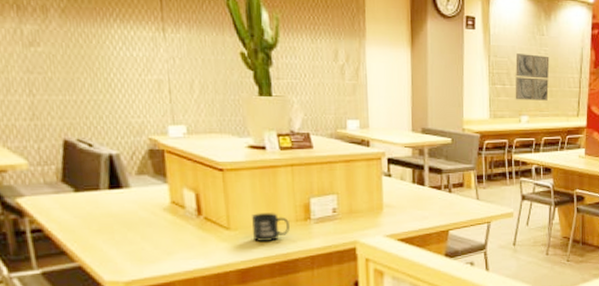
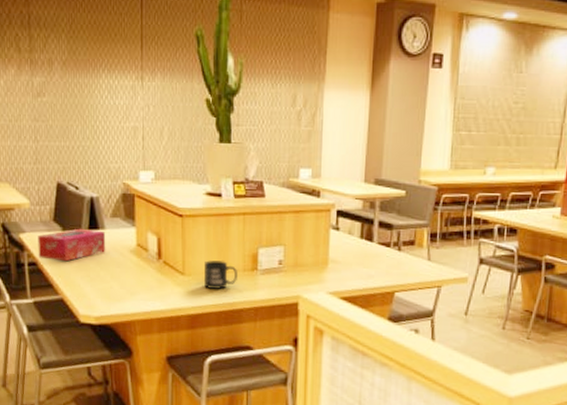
tissue box: none [42,188,133,226] -> present [38,228,106,262]
wall art: present [515,53,550,101] -> none [481,95,527,150]

